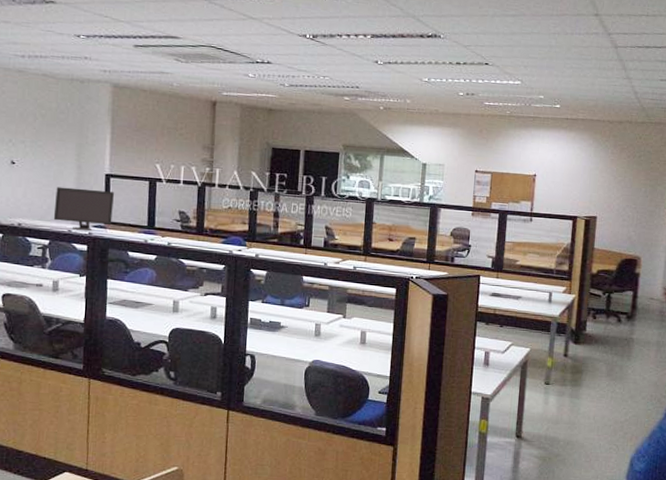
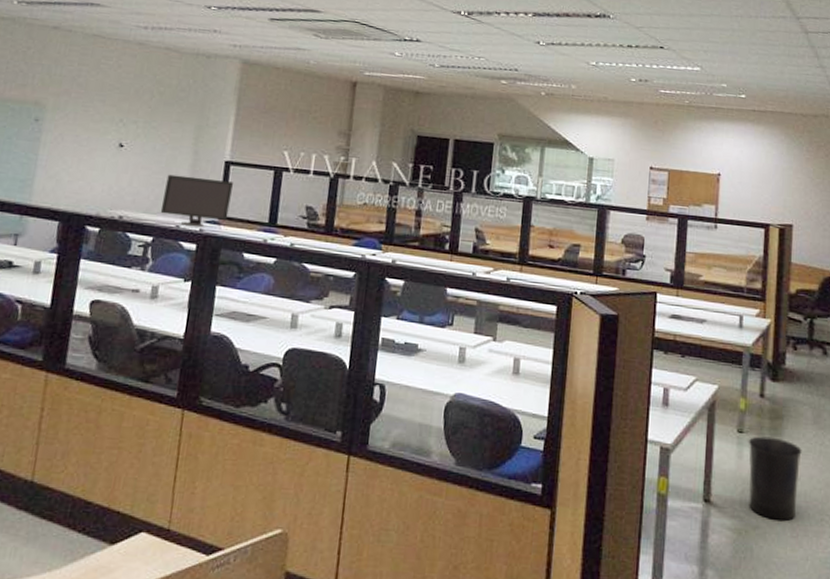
waste bin: none [552,387,597,450] -> present [748,436,802,522]

